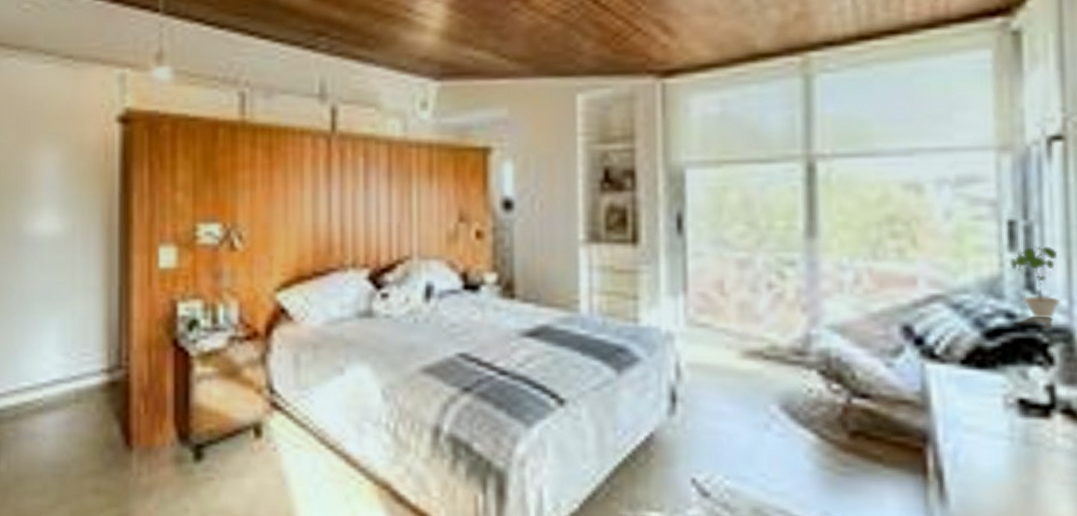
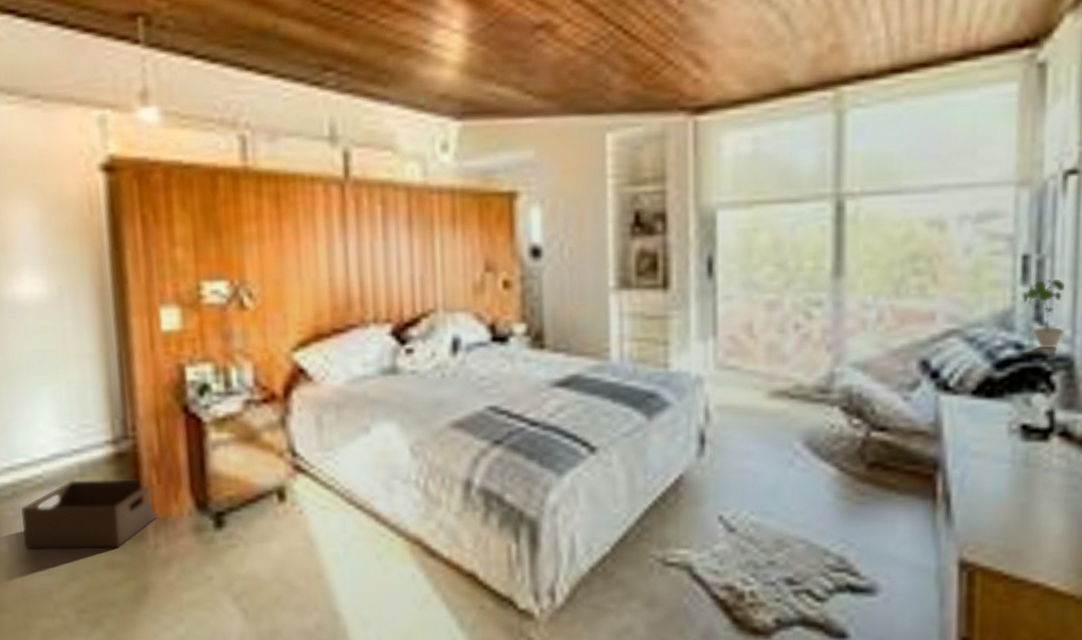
storage basket: none [20,405,144,474] -> present [20,479,160,549]

